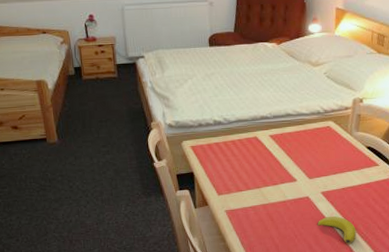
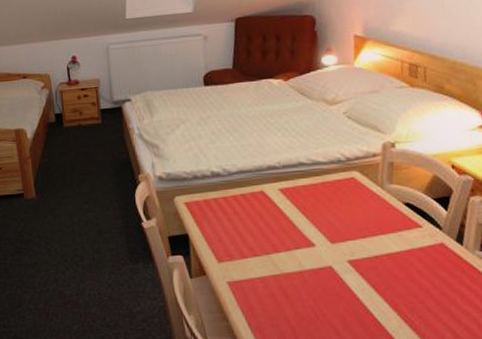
banana: present [317,216,357,244] -> none [344,292,398,330]

